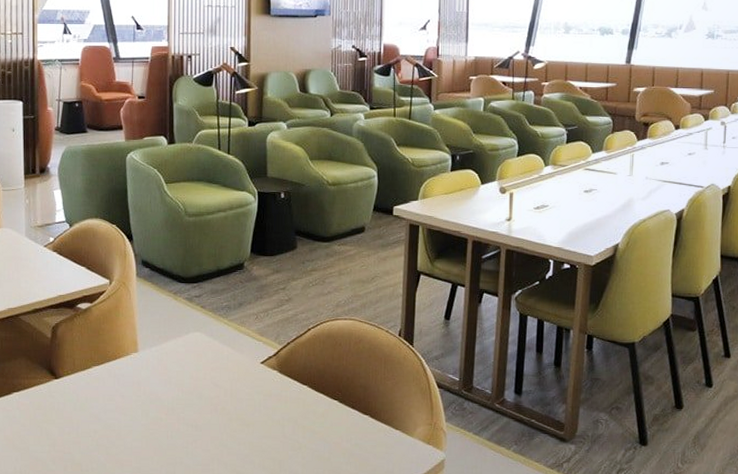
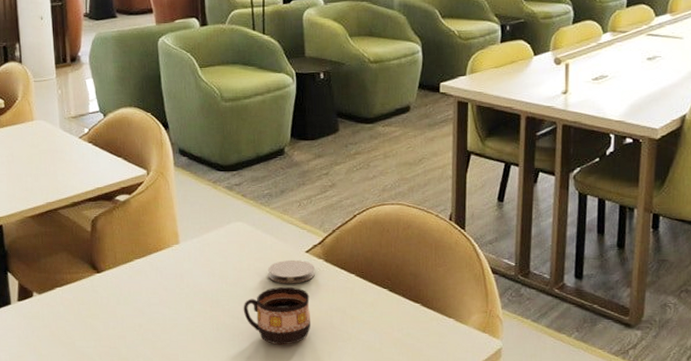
cup: none [197,396,264,453] -> present [243,286,311,345]
coaster: none [224,370,269,394] -> present [268,259,315,284]

